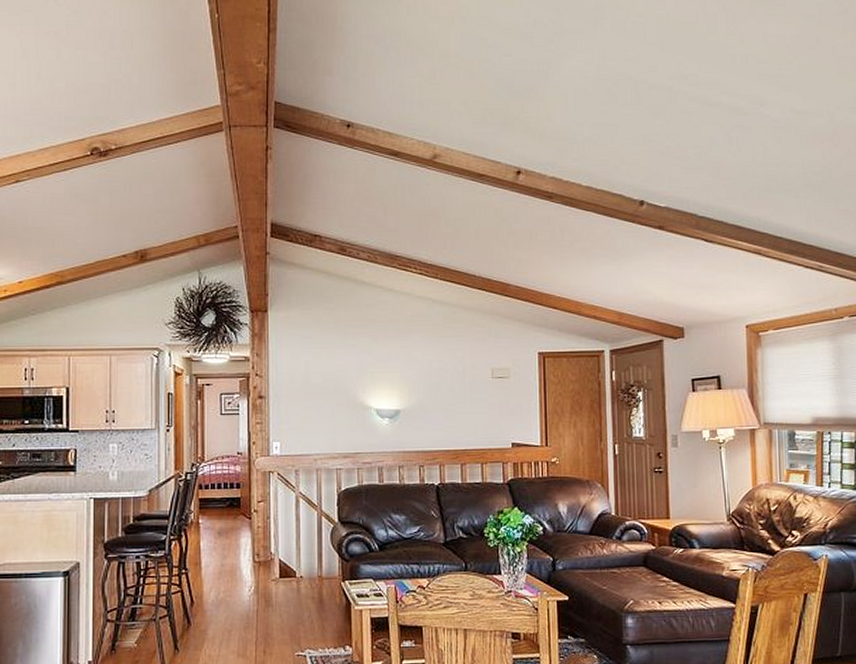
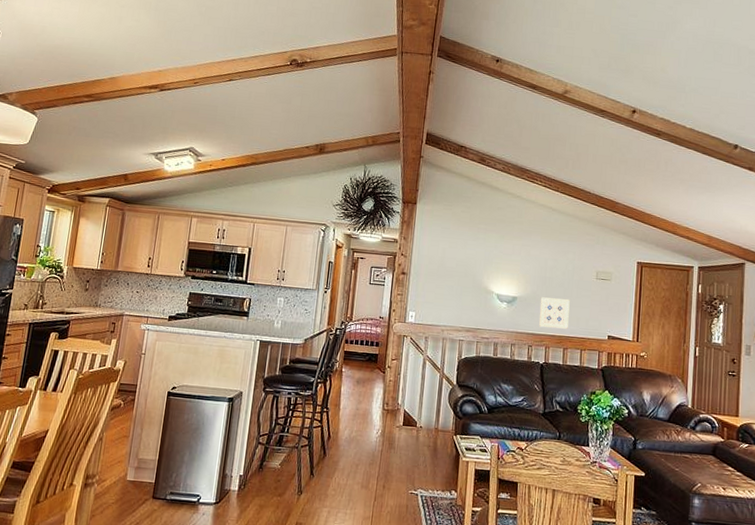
wall art: none [428,406,464,443] -> present [539,297,570,329]

